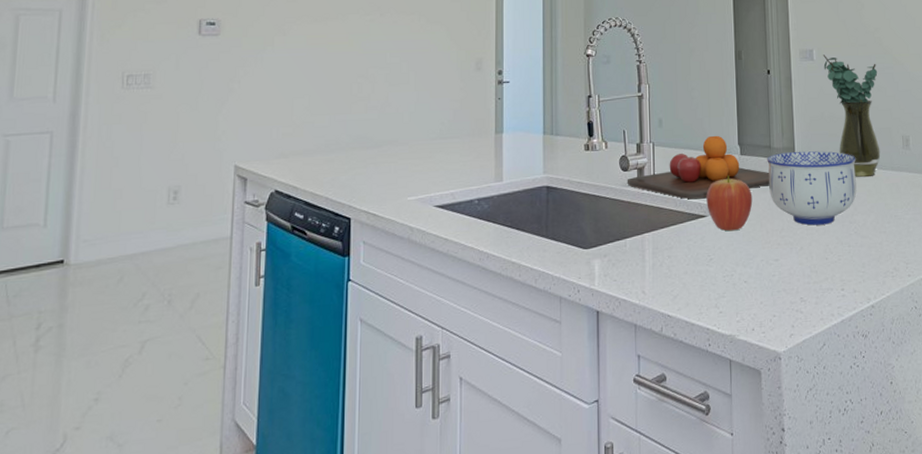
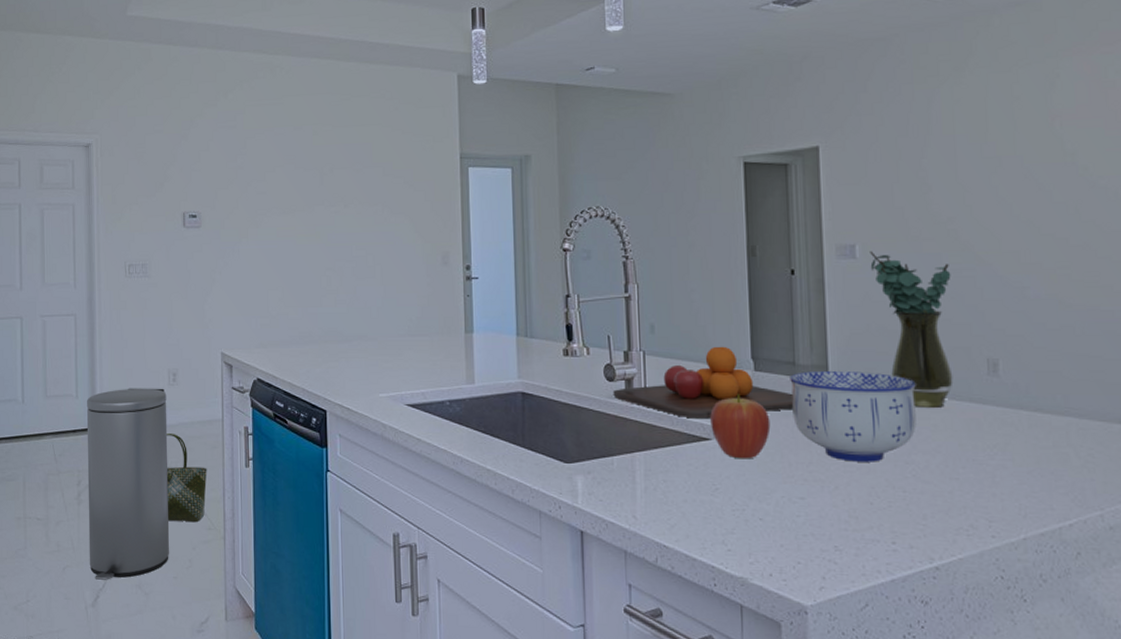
pedal bin: none [44,208,164,439] -> present [86,388,169,580]
shopping bag: none [154,257,209,356] -> present [166,432,207,523]

